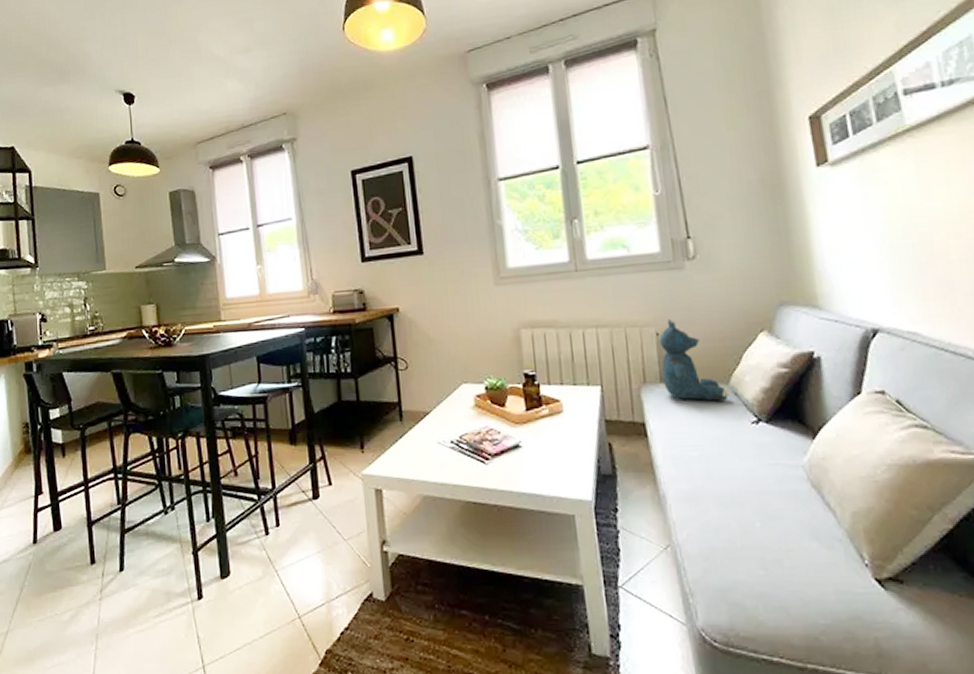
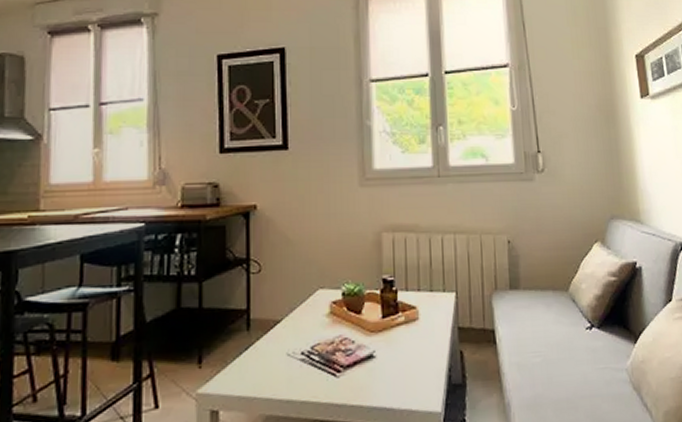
teddy bear: present [659,320,729,401] -> none [510,228,568,308]

